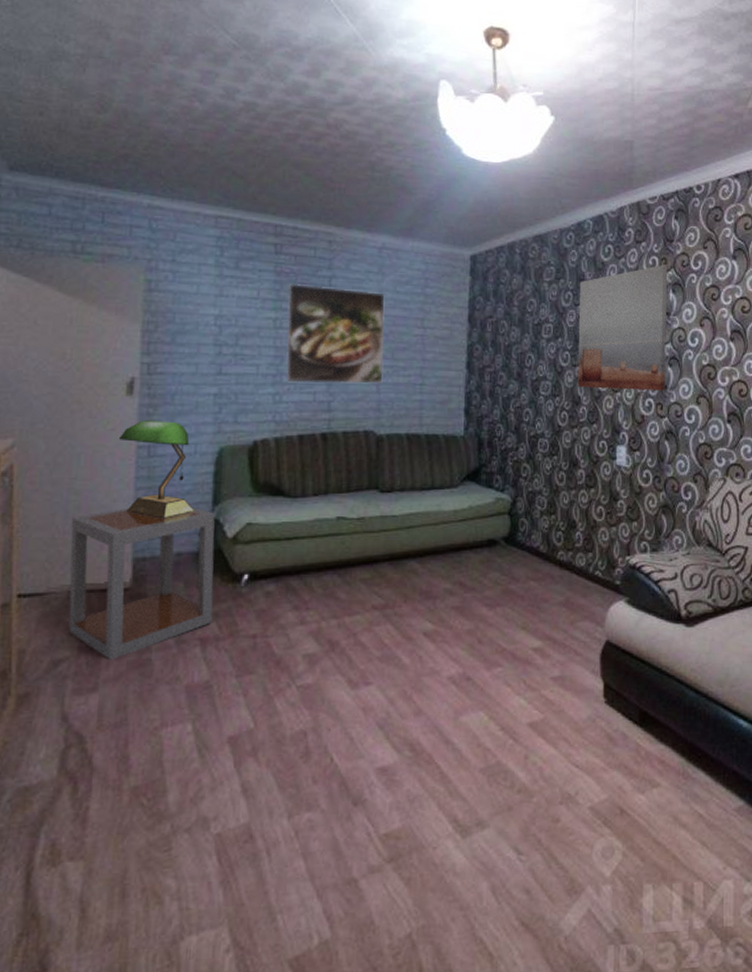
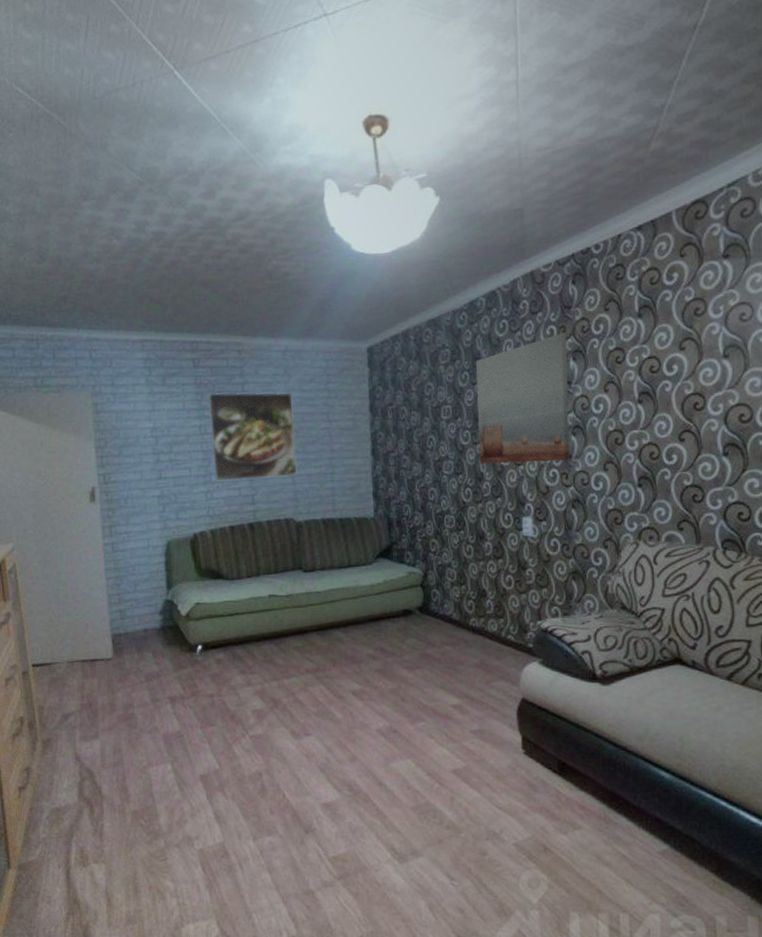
side table: present [68,508,215,661] -> none [62,592,177,715]
table lamp: present [119,420,194,519] -> none [89,521,153,602]

